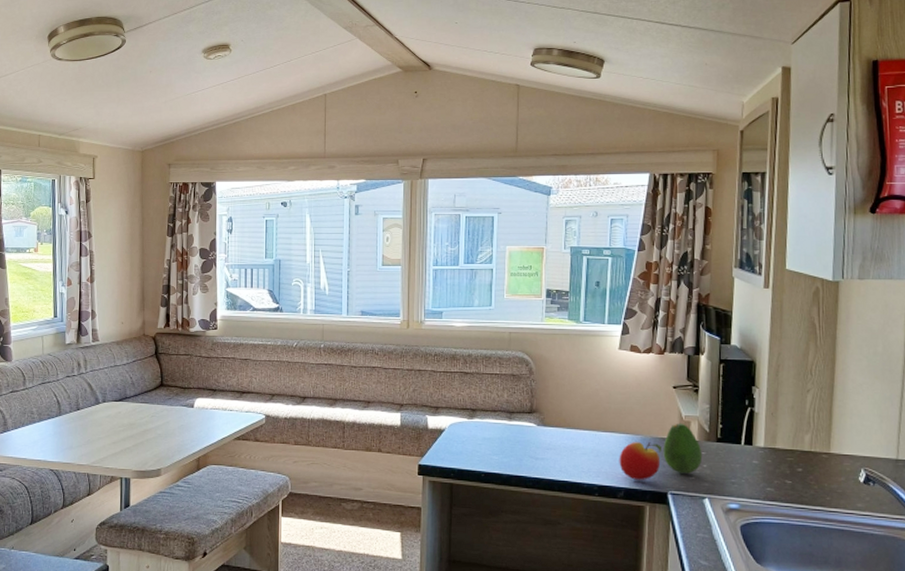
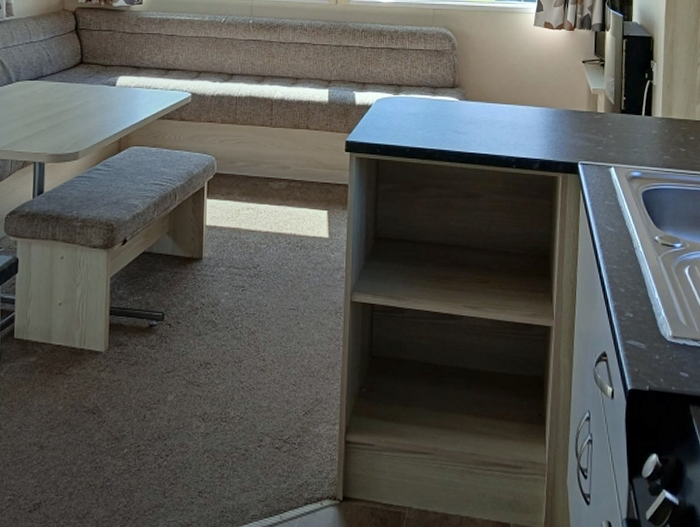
apple: present [619,442,662,480] -> none [534,115,573,151]
fruit: present [663,423,703,474] -> none [574,96,609,144]

